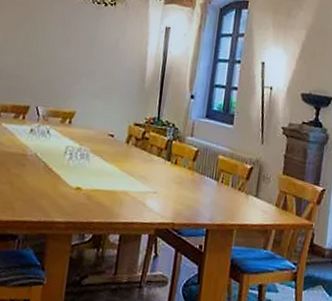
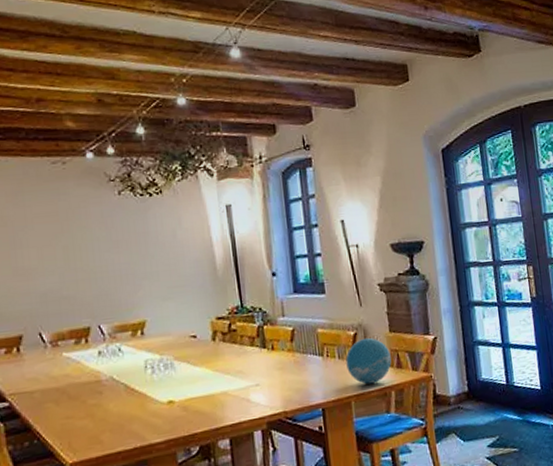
decorative ball: none [236,174,280,218] -> present [345,337,392,385]

